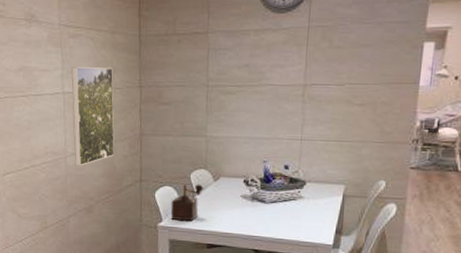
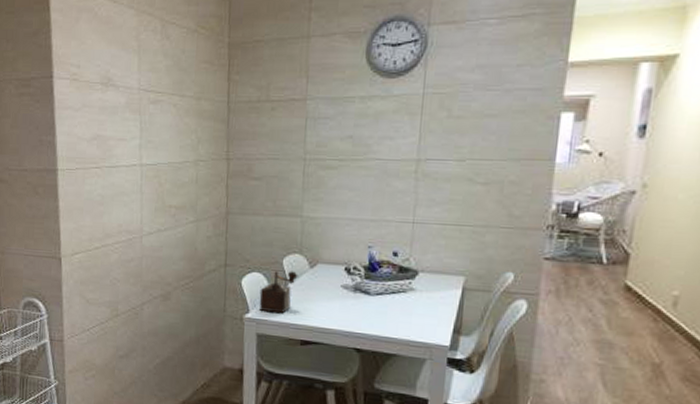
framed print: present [71,66,115,166] -> none [150,135,198,247]

